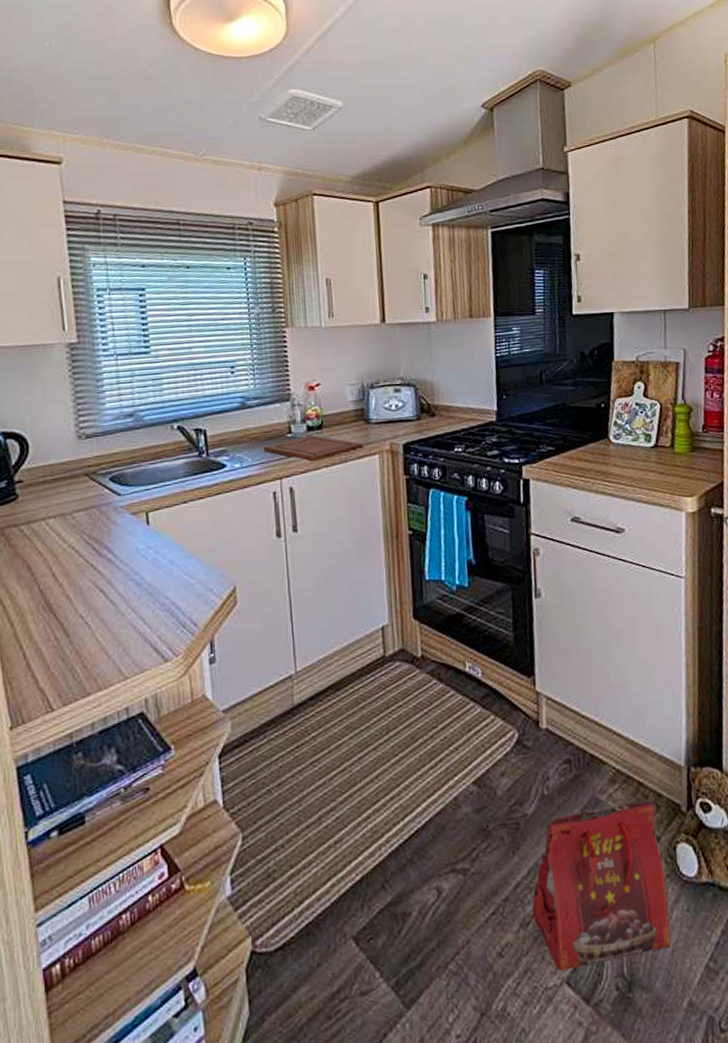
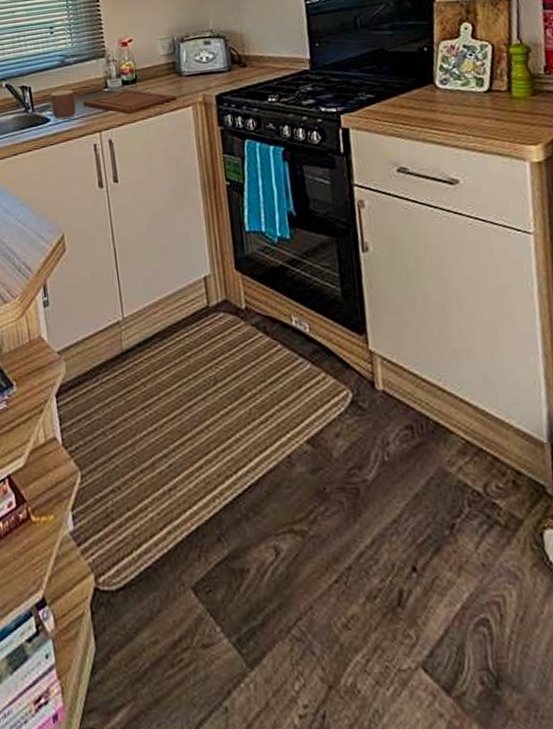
mug: none [227,434,256,466] -> present [50,90,76,120]
shopping bag: present [532,799,671,972] -> none [378,476,545,654]

